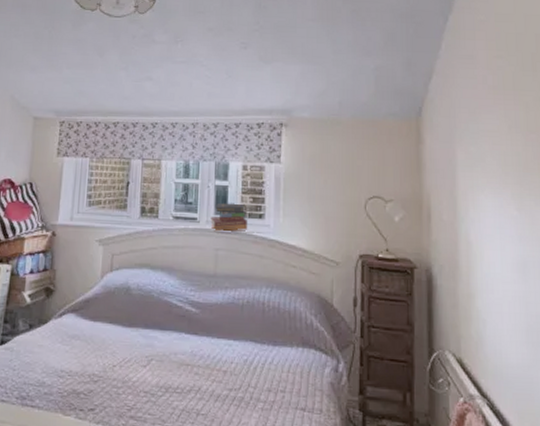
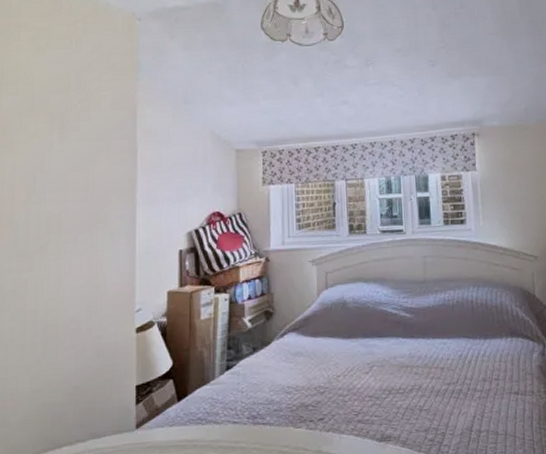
books: present [210,202,248,232] -> none [416,212,452,241]

